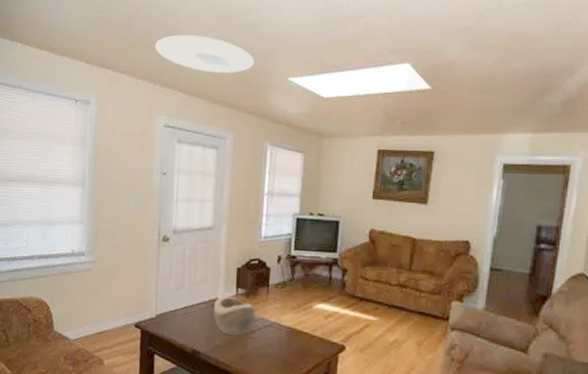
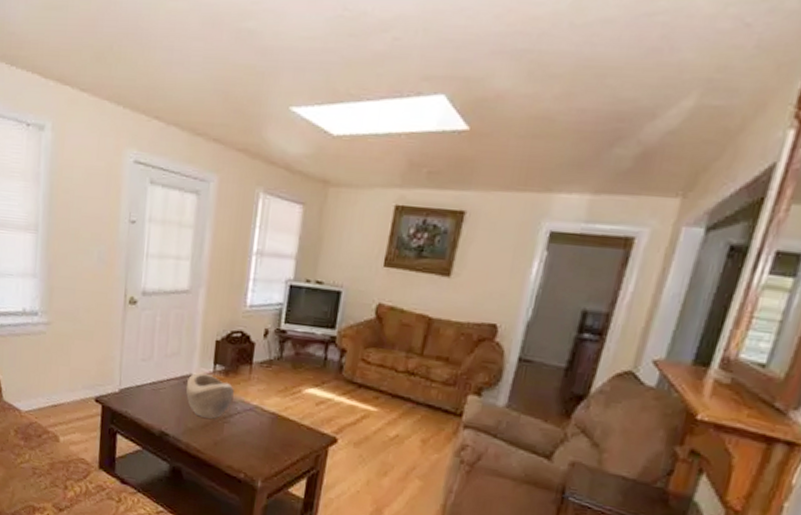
ceiling light: present [155,34,254,73] -> none [125,43,249,98]

